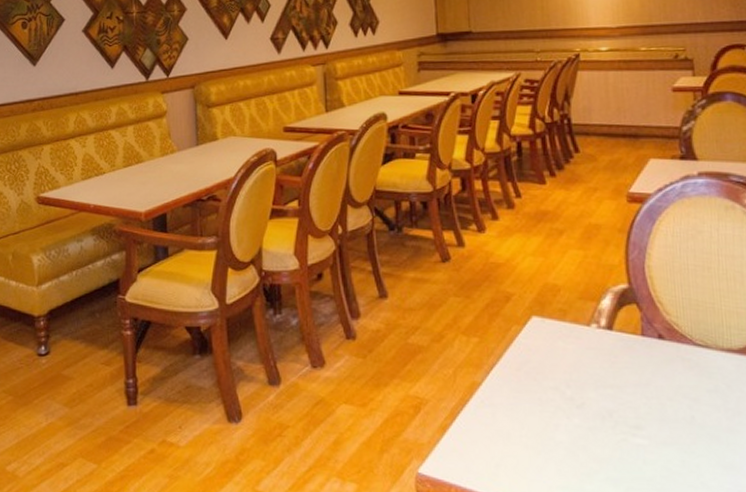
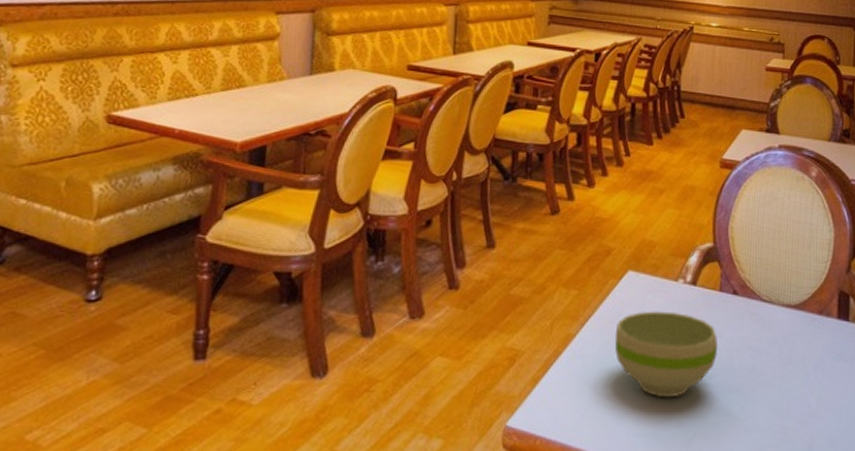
bowl: none [524,358,646,449] -> present [614,311,717,398]

